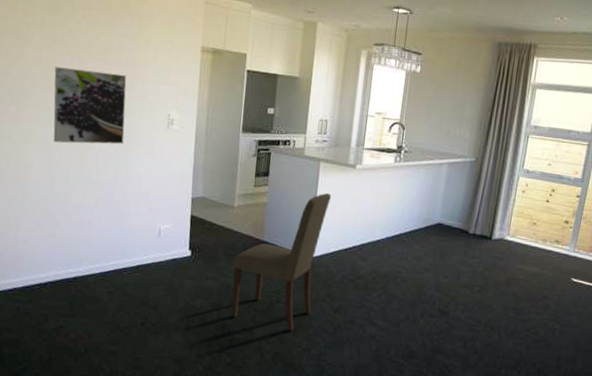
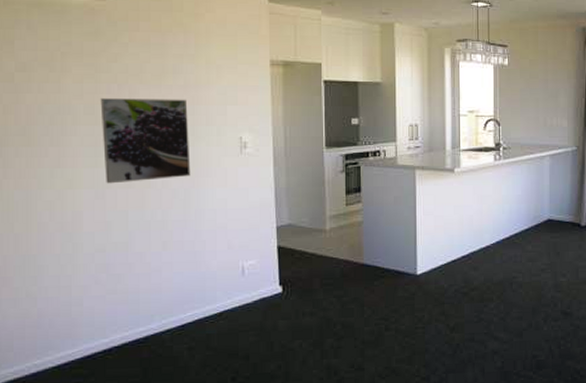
dining chair: present [231,193,331,331] -> none [331,202,431,360]

